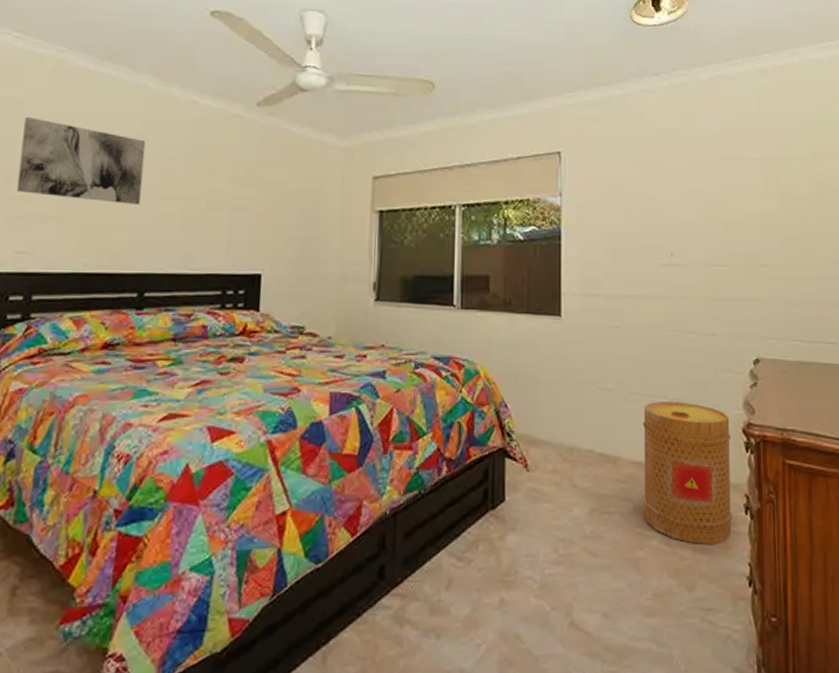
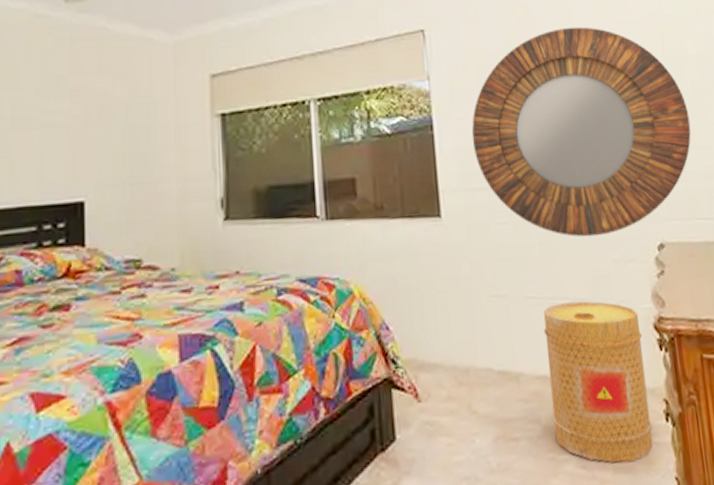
home mirror: none [594,159,796,347] -> present [471,27,691,238]

